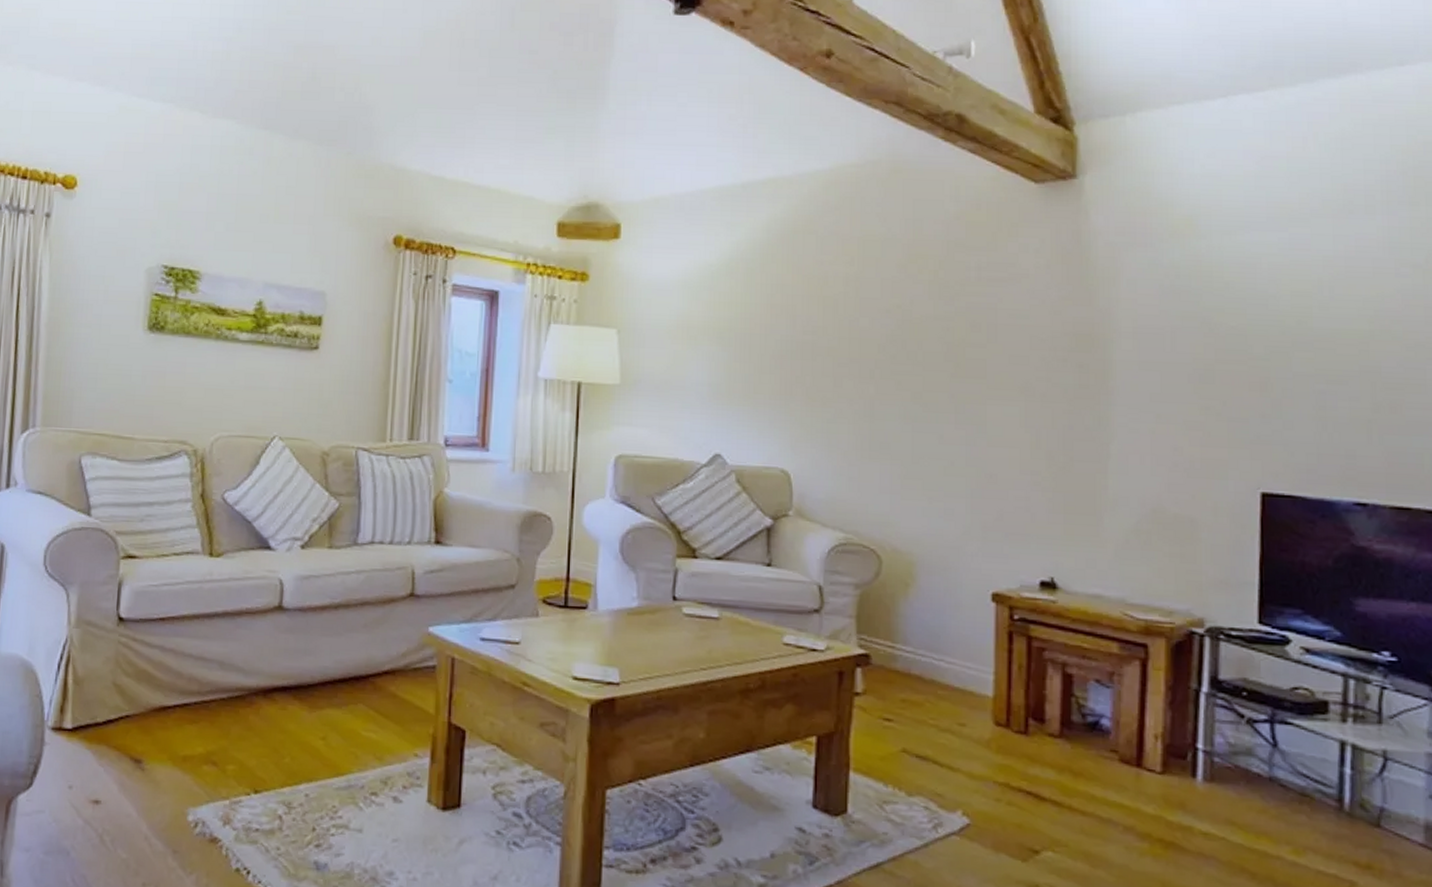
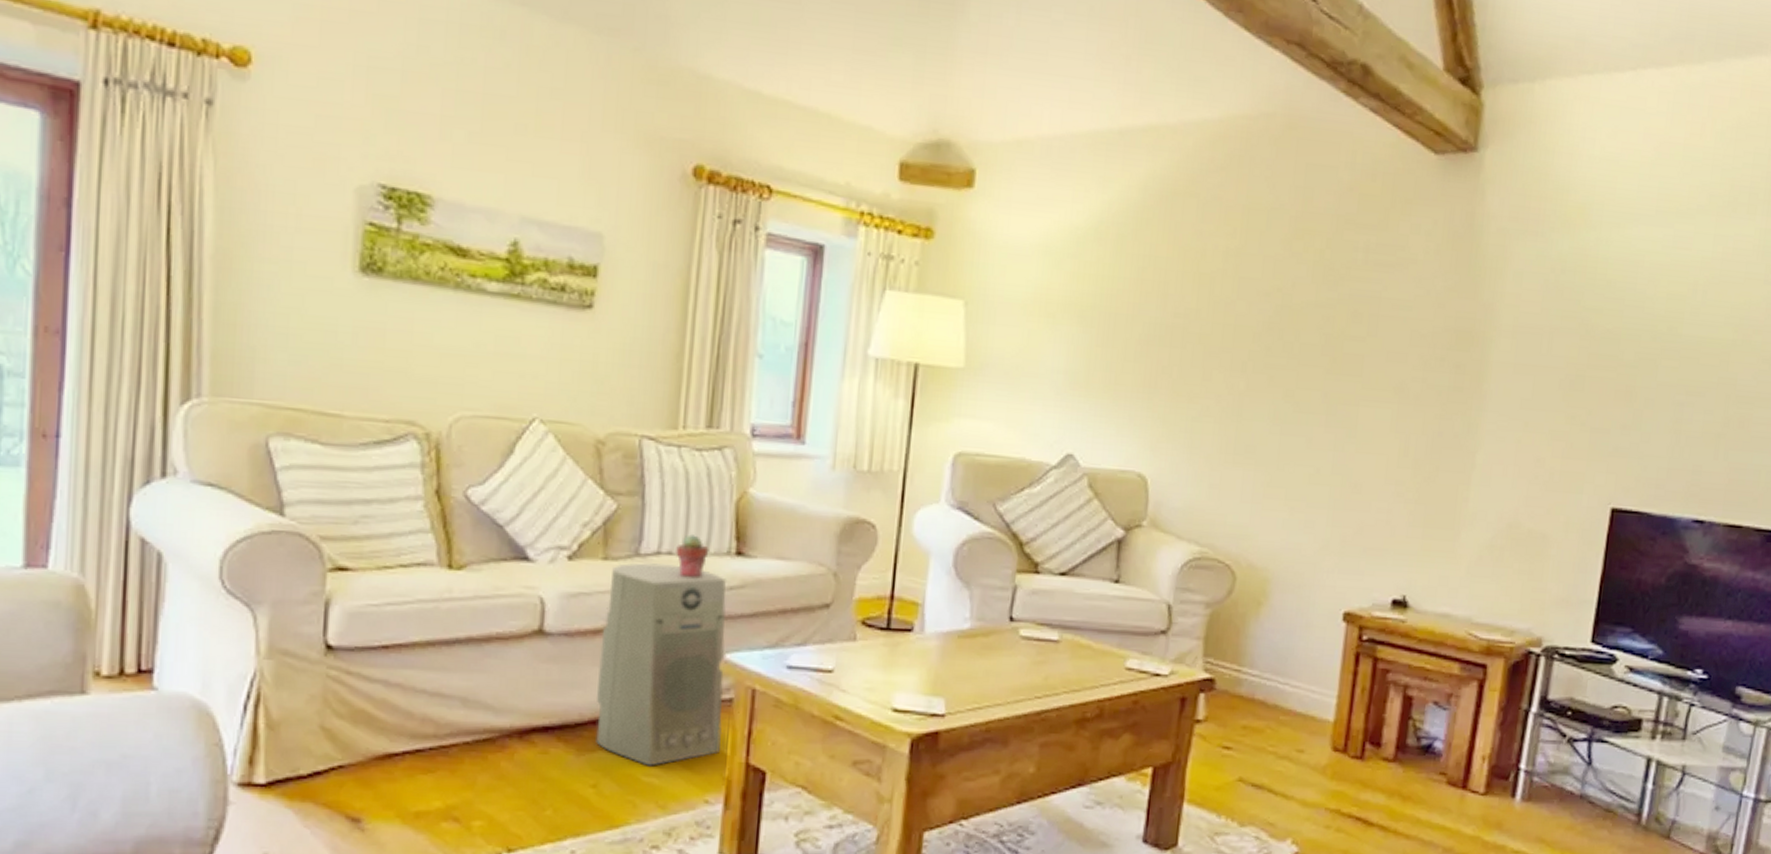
air purifier: none [324,550,429,723] -> present [595,562,727,766]
potted succulent: none [385,526,413,564] -> present [674,533,709,579]

